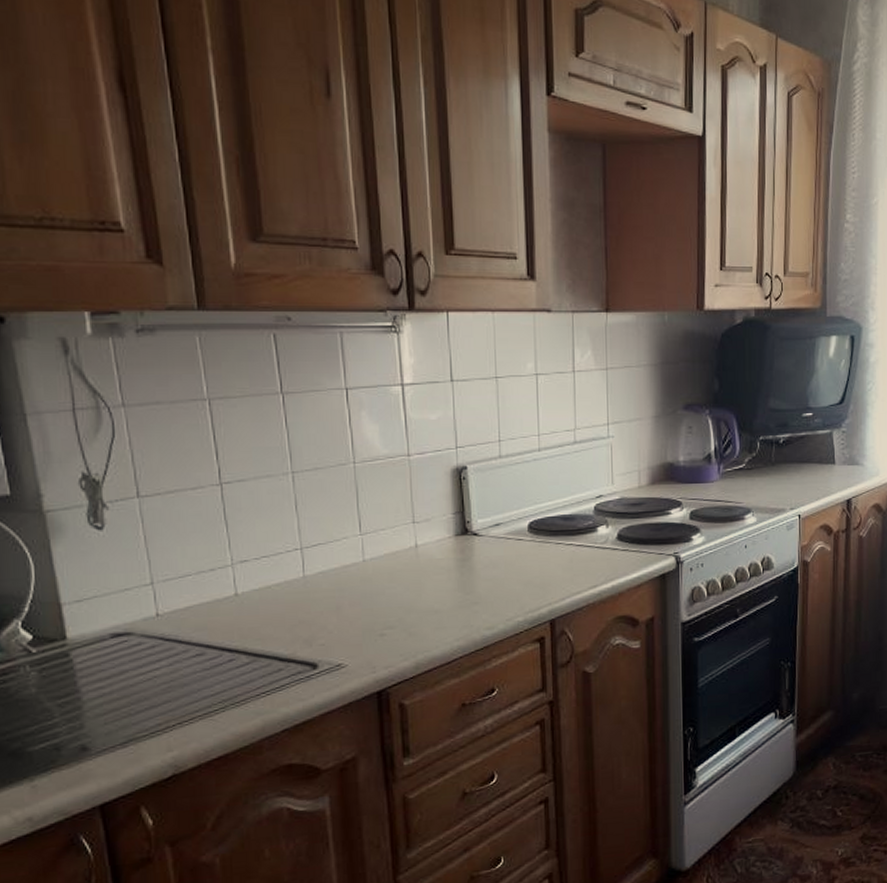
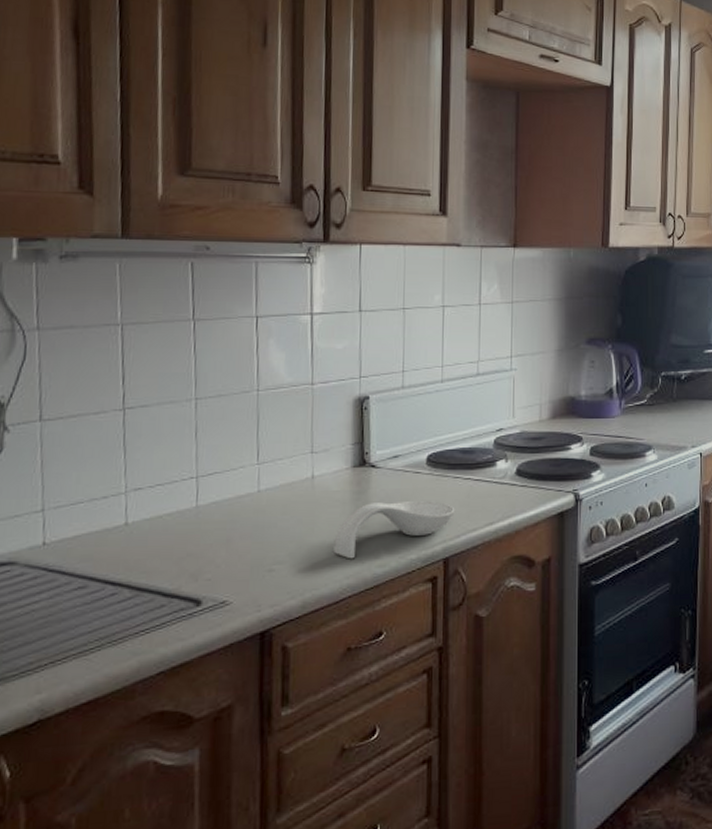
spoon rest: none [442,565,559,623] -> present [334,500,455,559]

